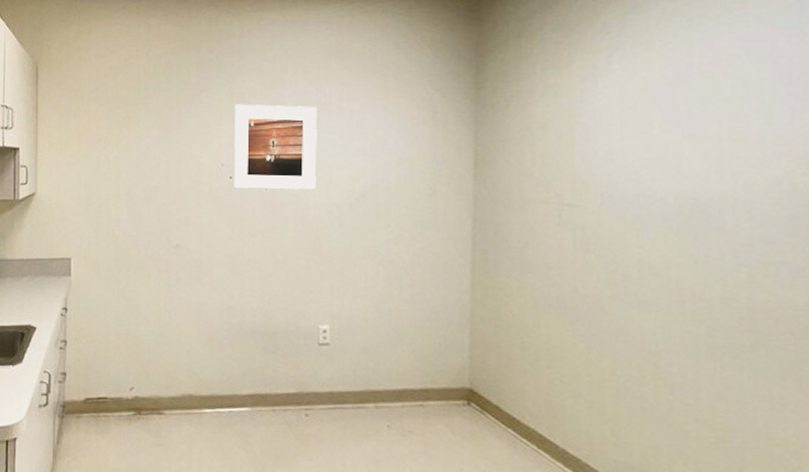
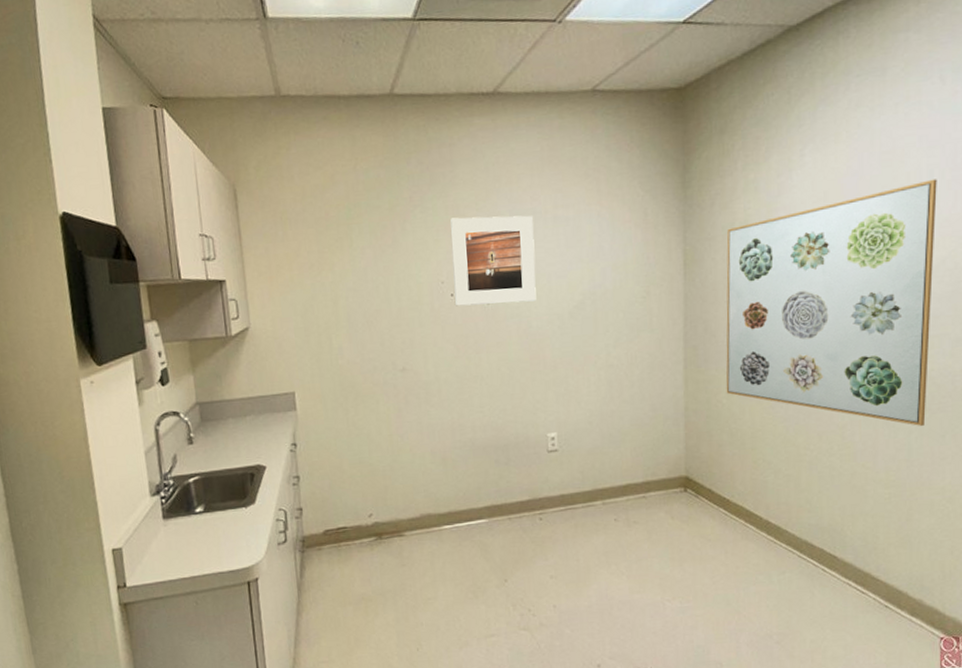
wall art: none [518,94,769,364] -> present [726,179,937,426]

